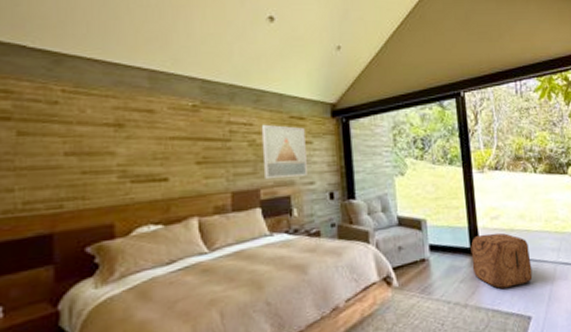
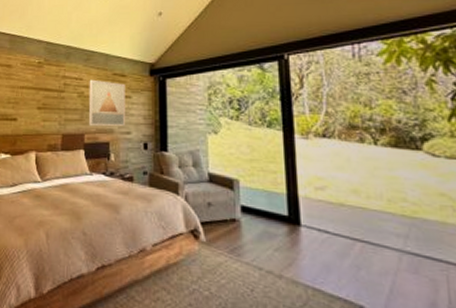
ottoman: present [470,233,533,288] -> none [289,204,368,268]

